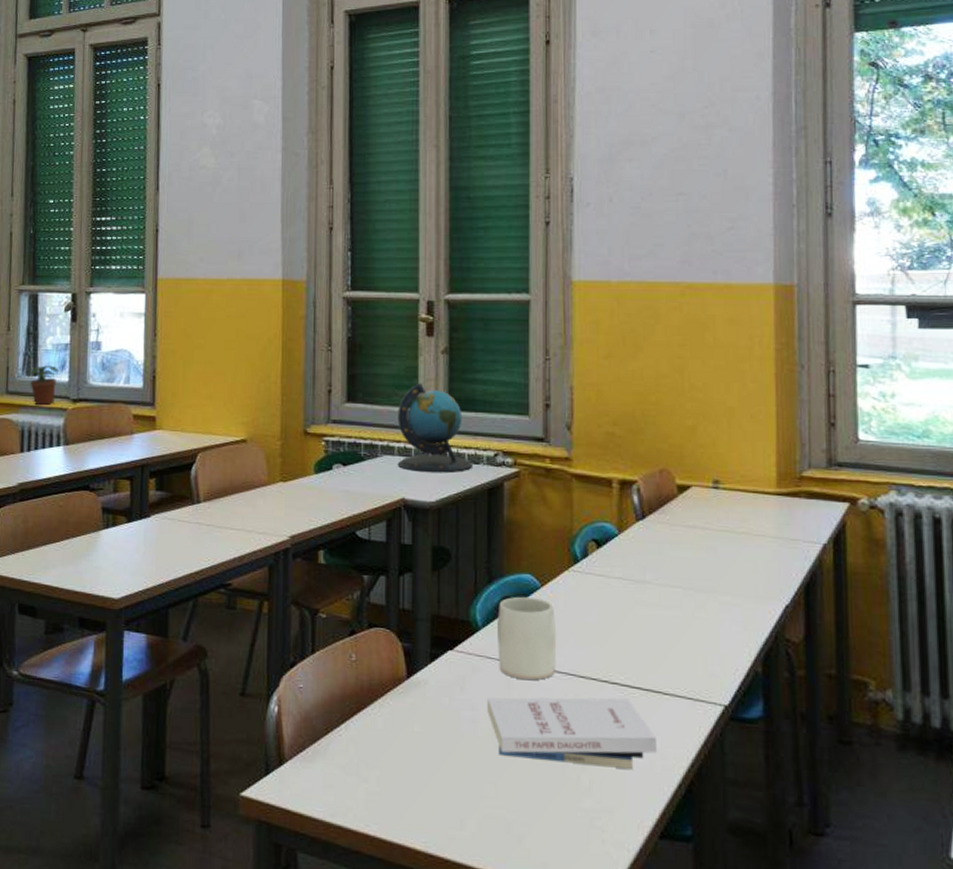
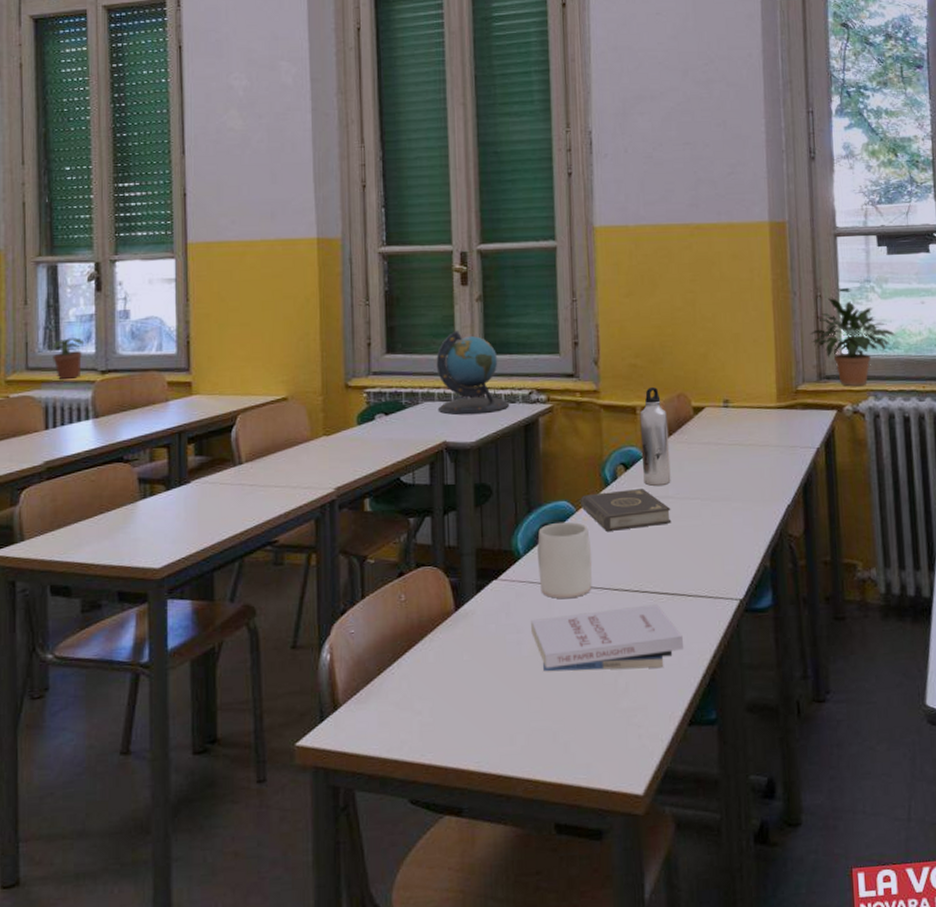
book: none [546,568,648,613] -> present [581,487,672,531]
water bottle: none [616,460,649,569] -> present [639,387,671,487]
potted plant: none [820,374,926,478] -> present [810,298,895,387]

